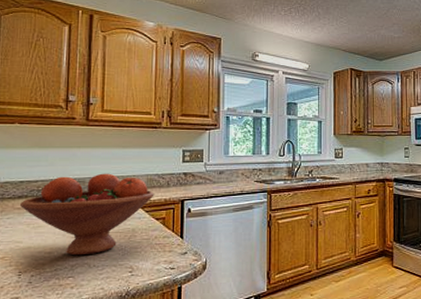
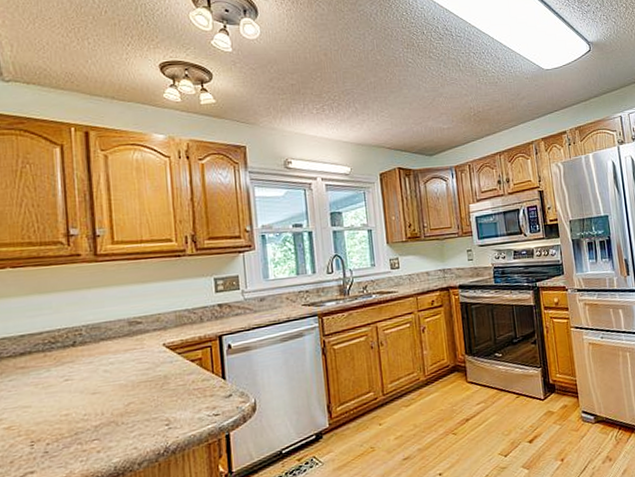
fruit bowl: present [19,173,154,256] -> none [22,314,186,415]

